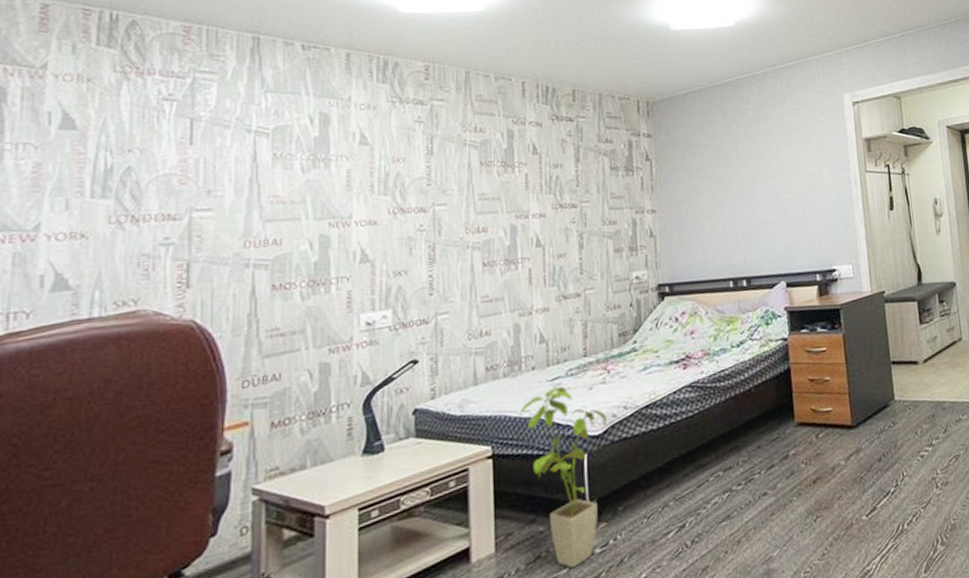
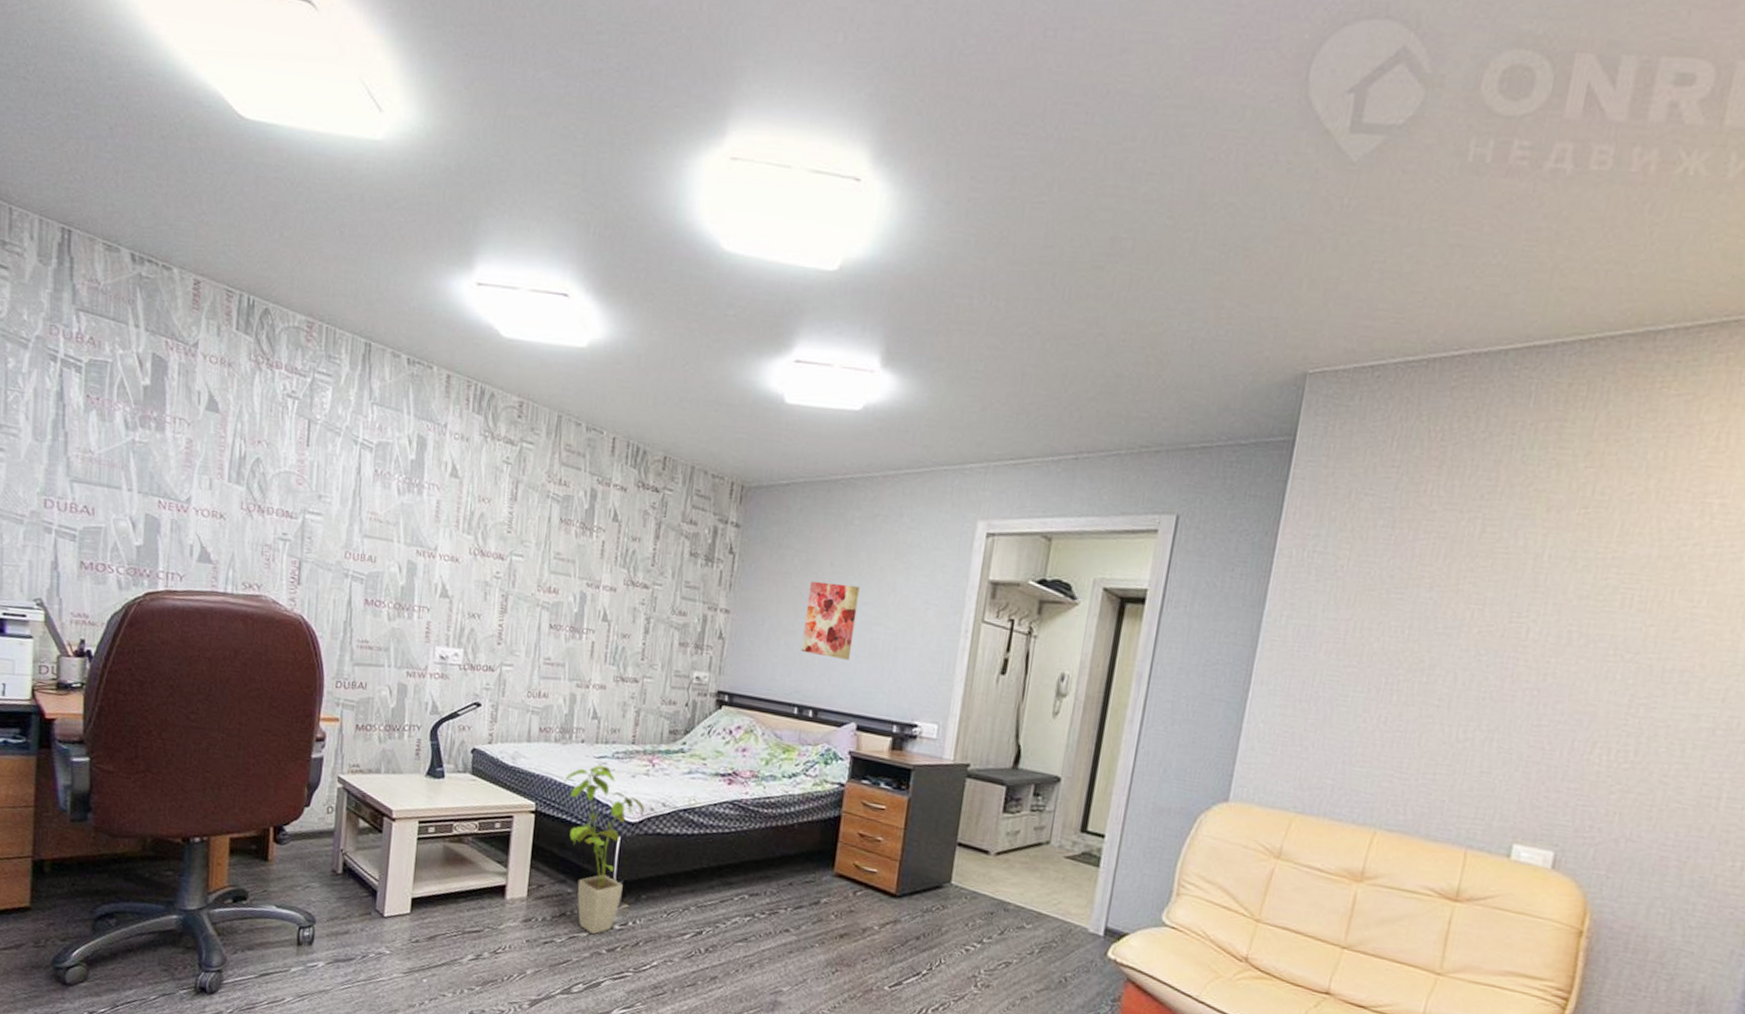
wall art: none [722,164,768,231] -> present [801,580,860,660]

